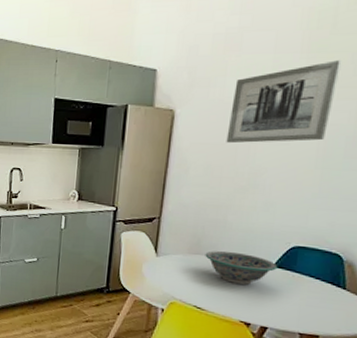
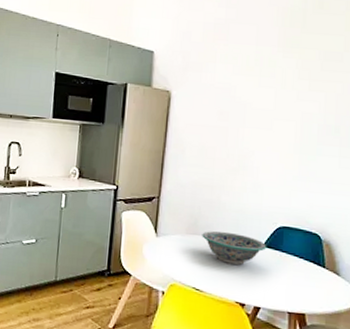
wall art: present [226,60,342,144] -> none [218,56,311,127]

